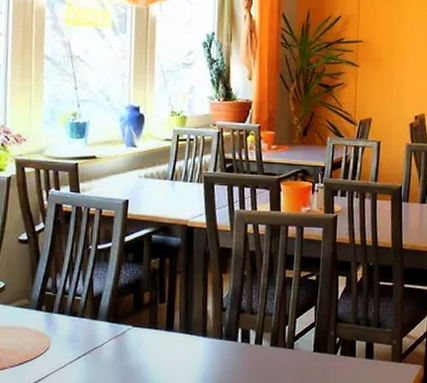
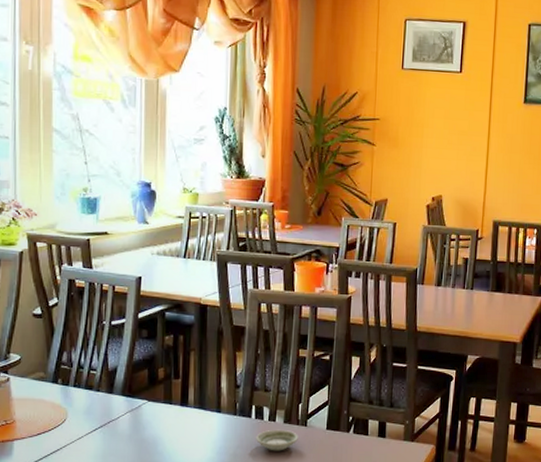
saucer: none [242,352,285,376] -> present [256,429,298,451]

